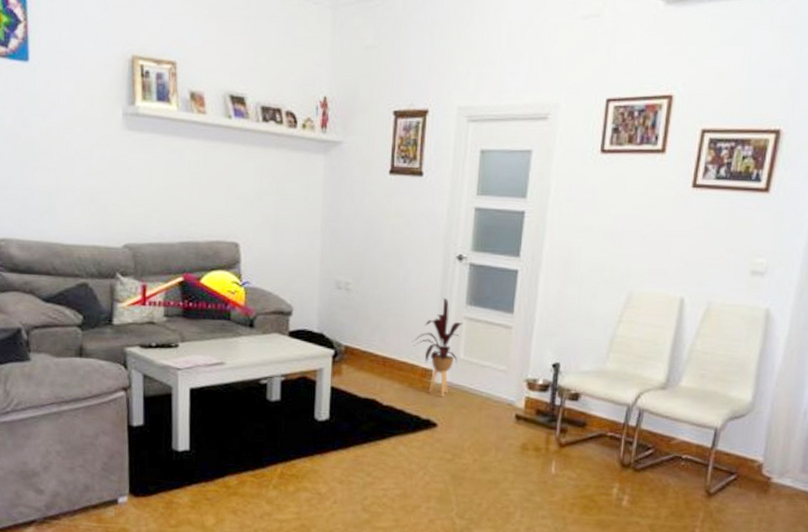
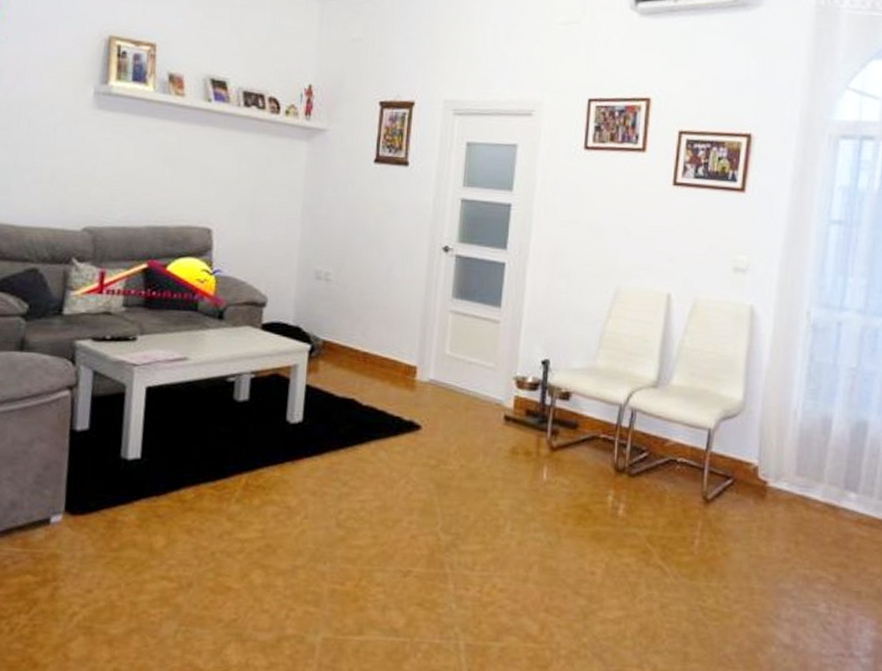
house plant: present [412,298,464,397] -> none [395,291,450,397]

